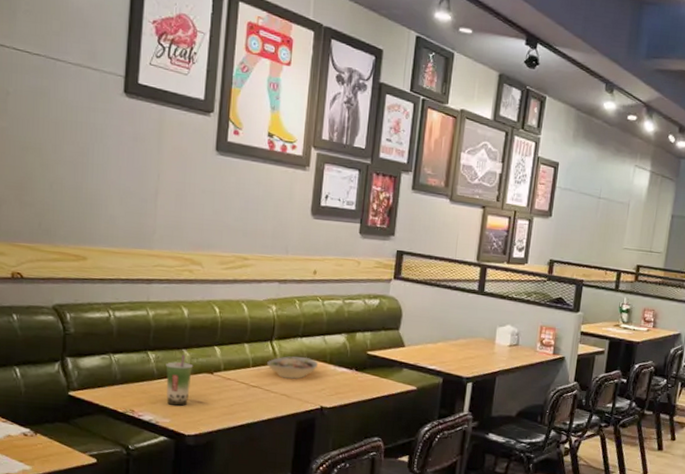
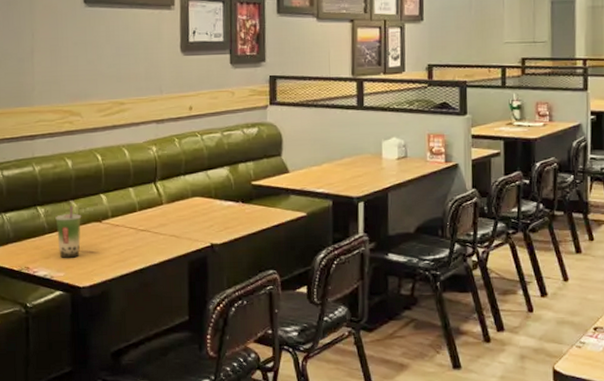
salad: present [267,356,319,380] -> none [153,194,204,220]

